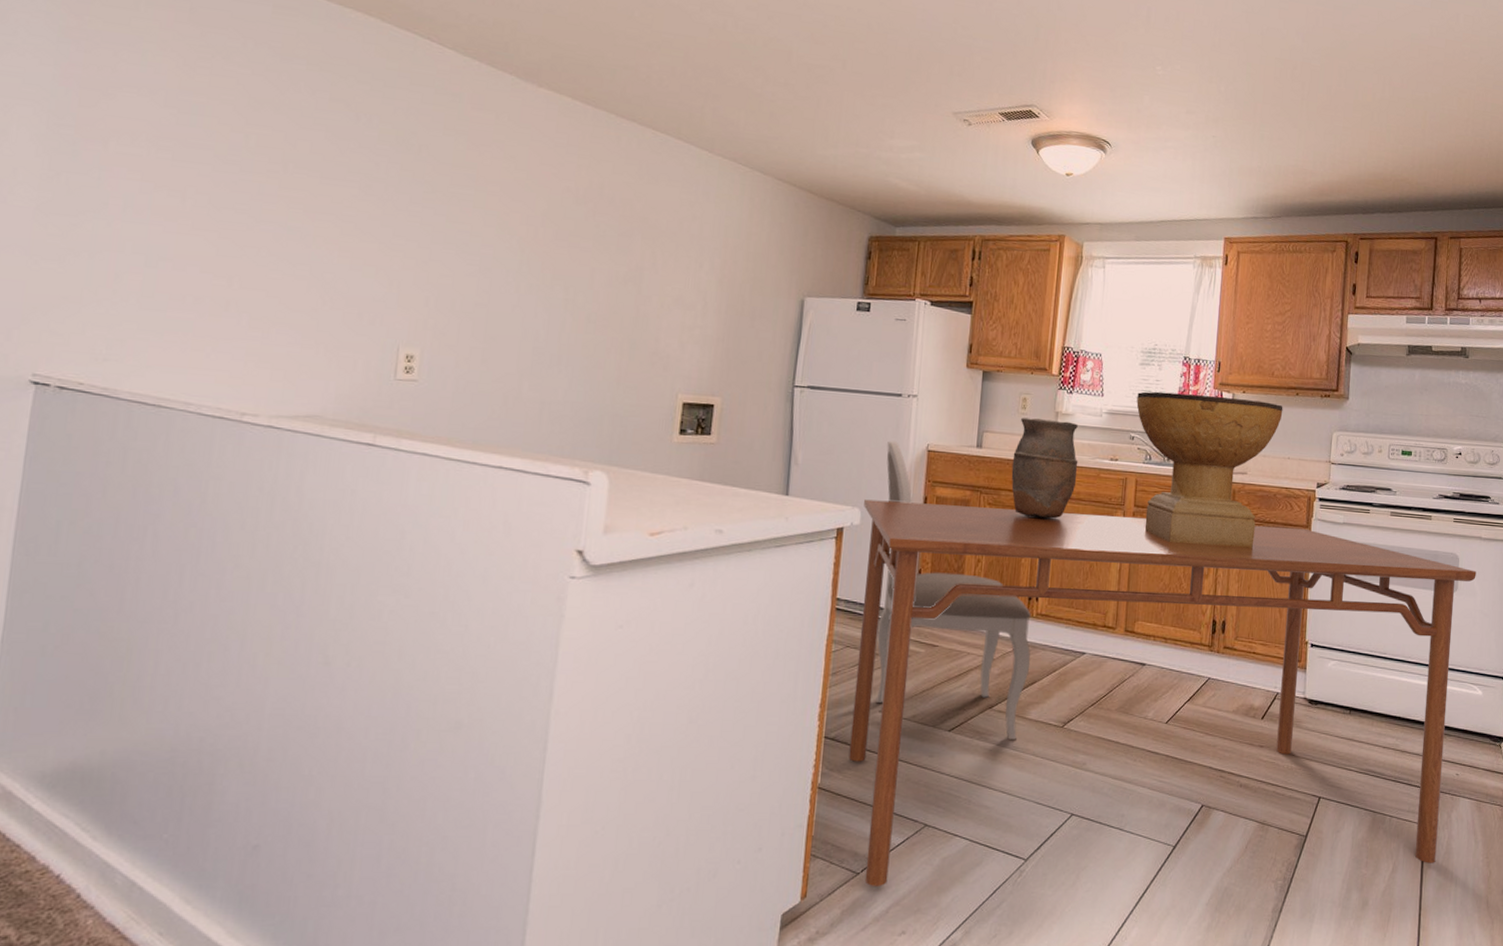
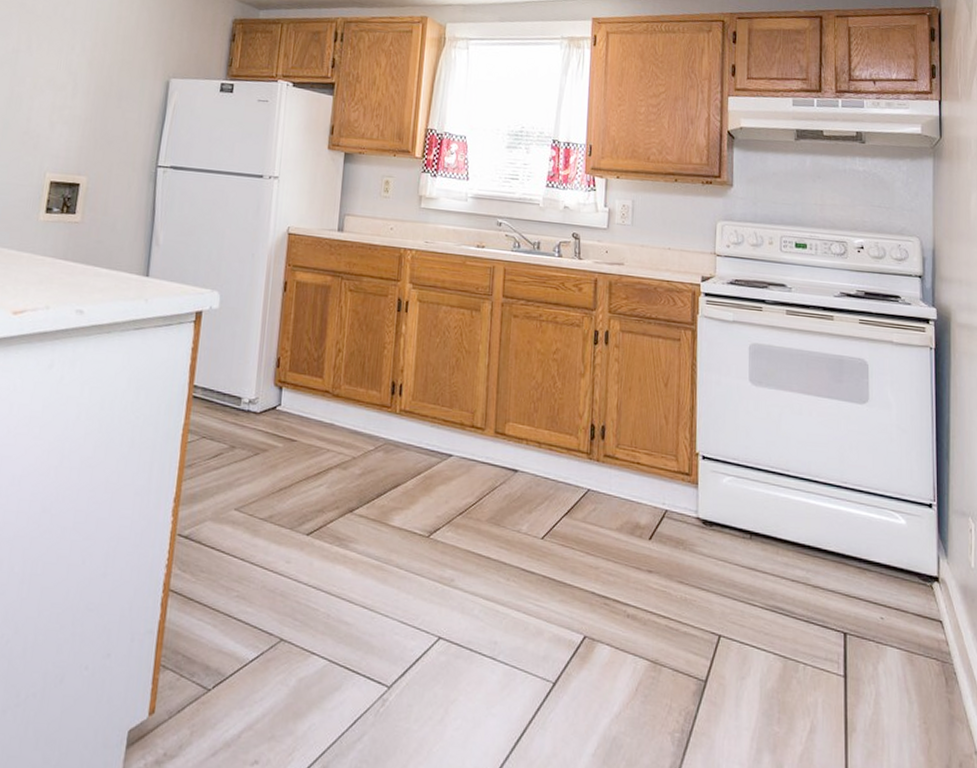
dining table: present [848,499,1476,886] -> none [202,282,890,725]
dining chair: present [876,441,1031,741] -> none [231,223,394,550]
vase: present [1011,417,1078,519] -> none [373,201,443,308]
decorative bowl: present [1136,391,1283,548] -> none [503,175,661,346]

